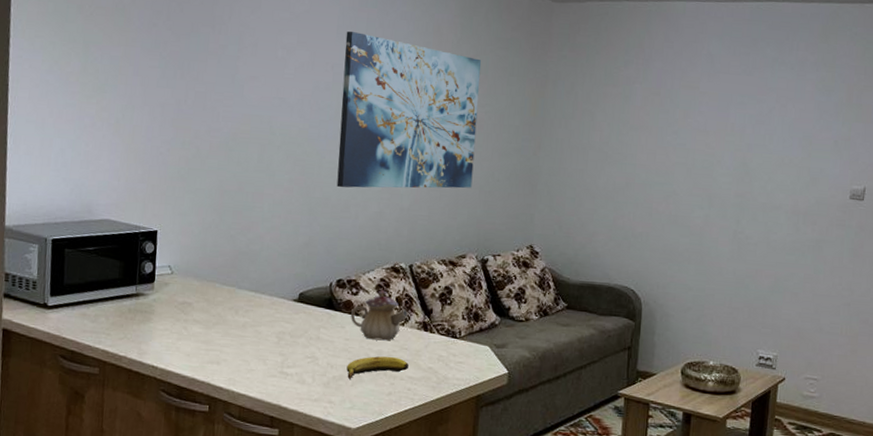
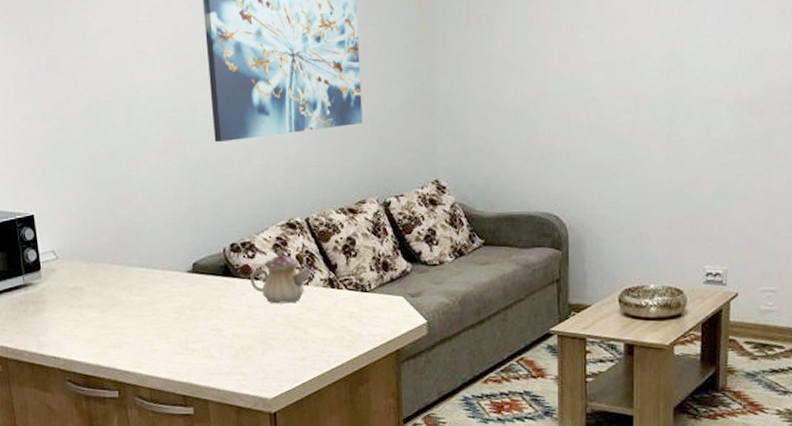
banana: present [346,356,409,380] -> none [254,319,319,349]

